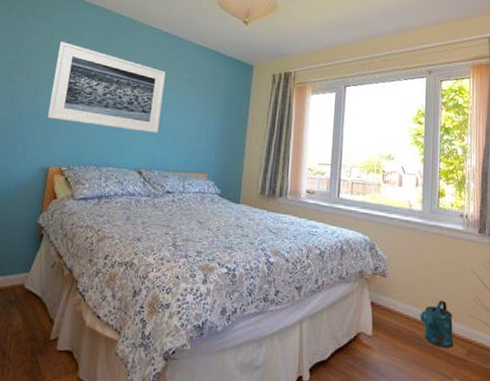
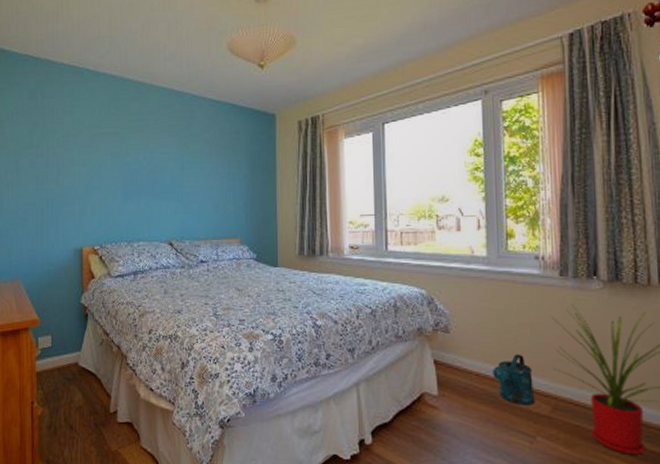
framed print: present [48,42,166,133] -> none [73,117,183,202]

